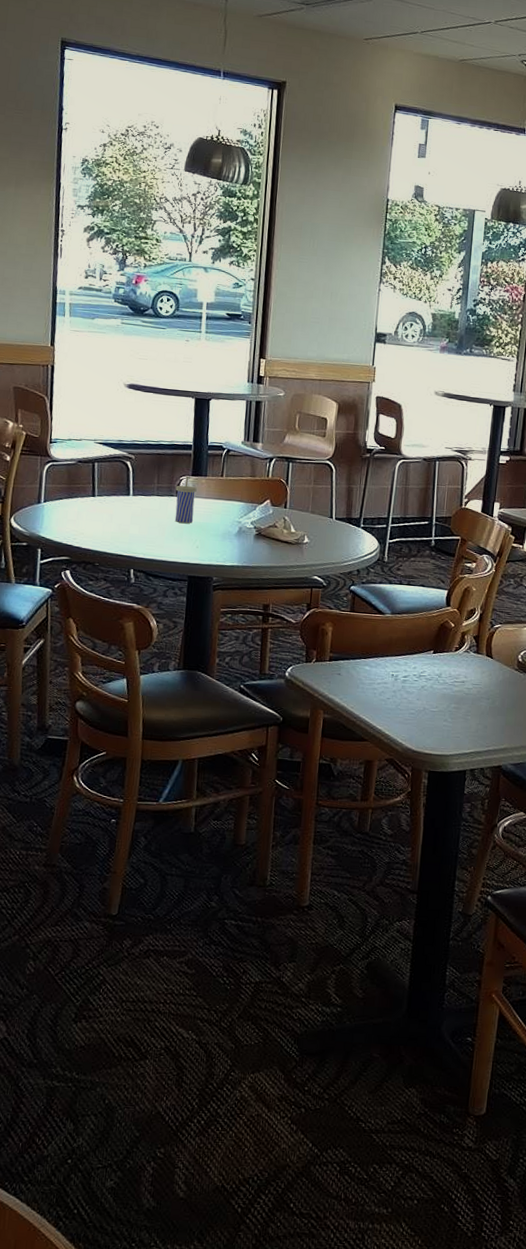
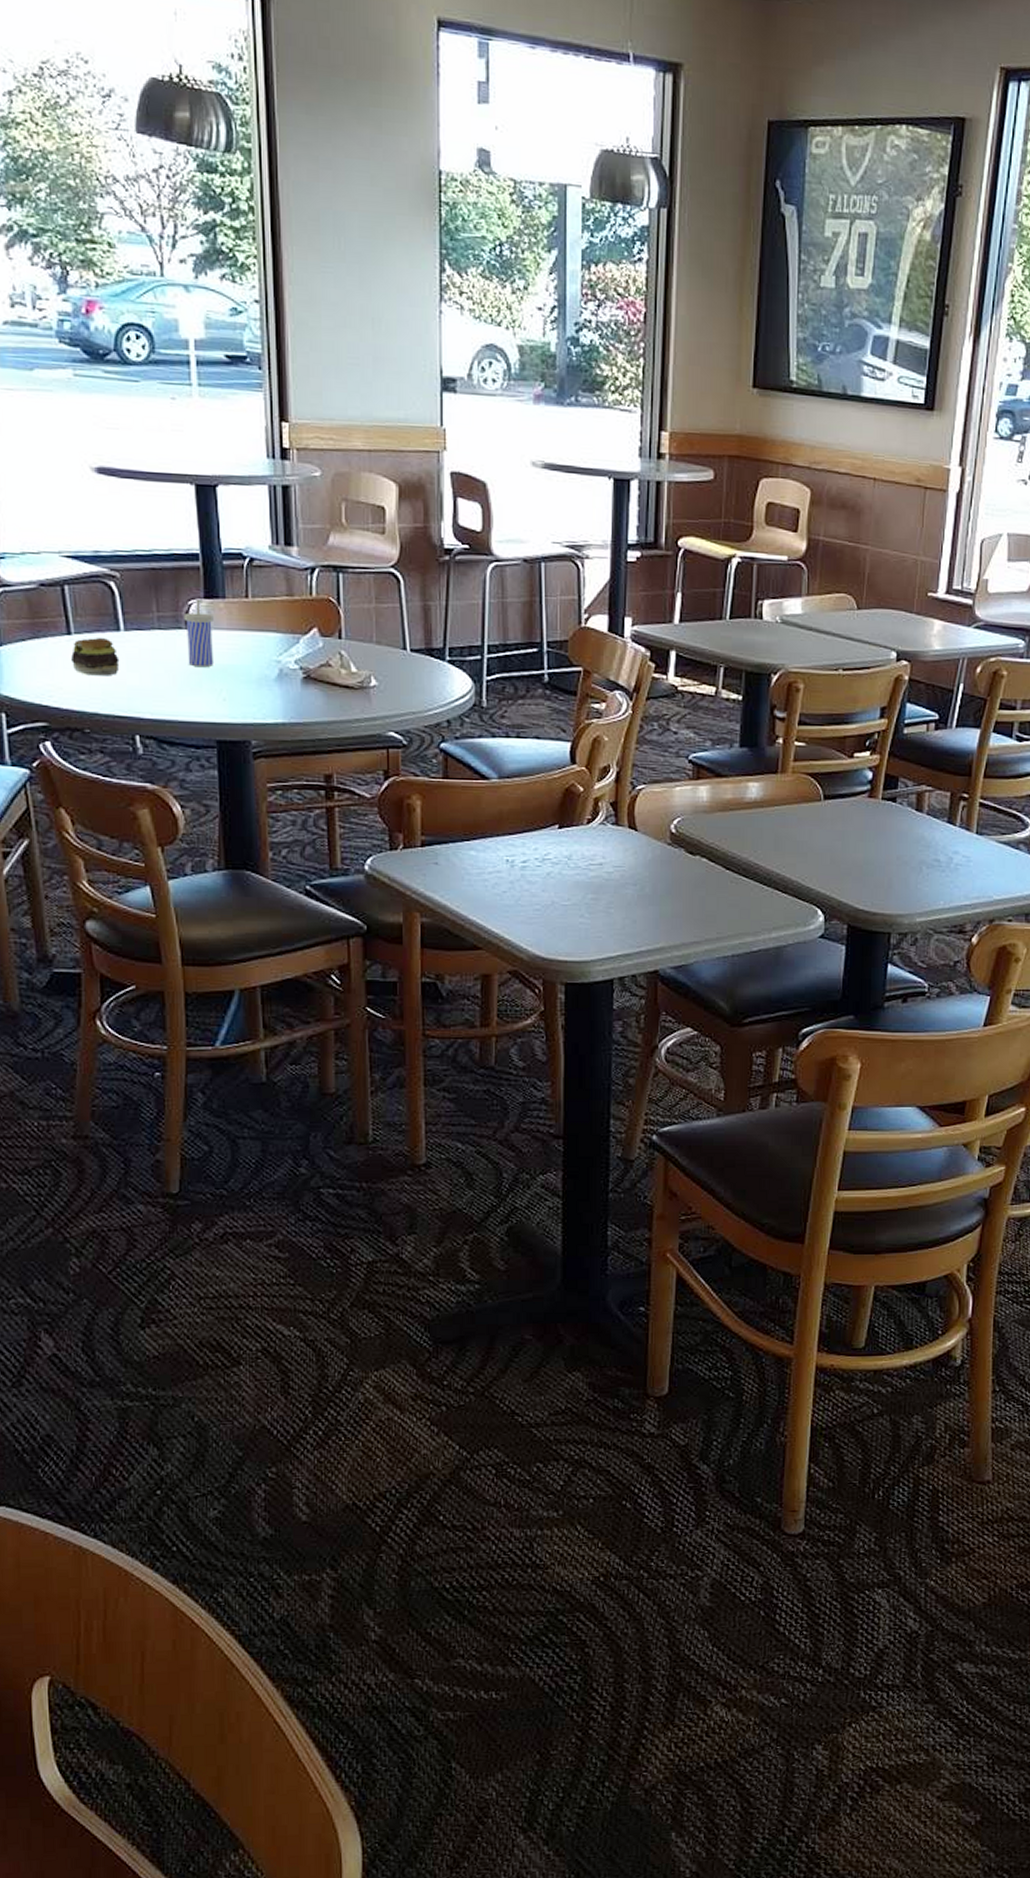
burger: none [93,499,127,527] -> present [71,638,120,676]

